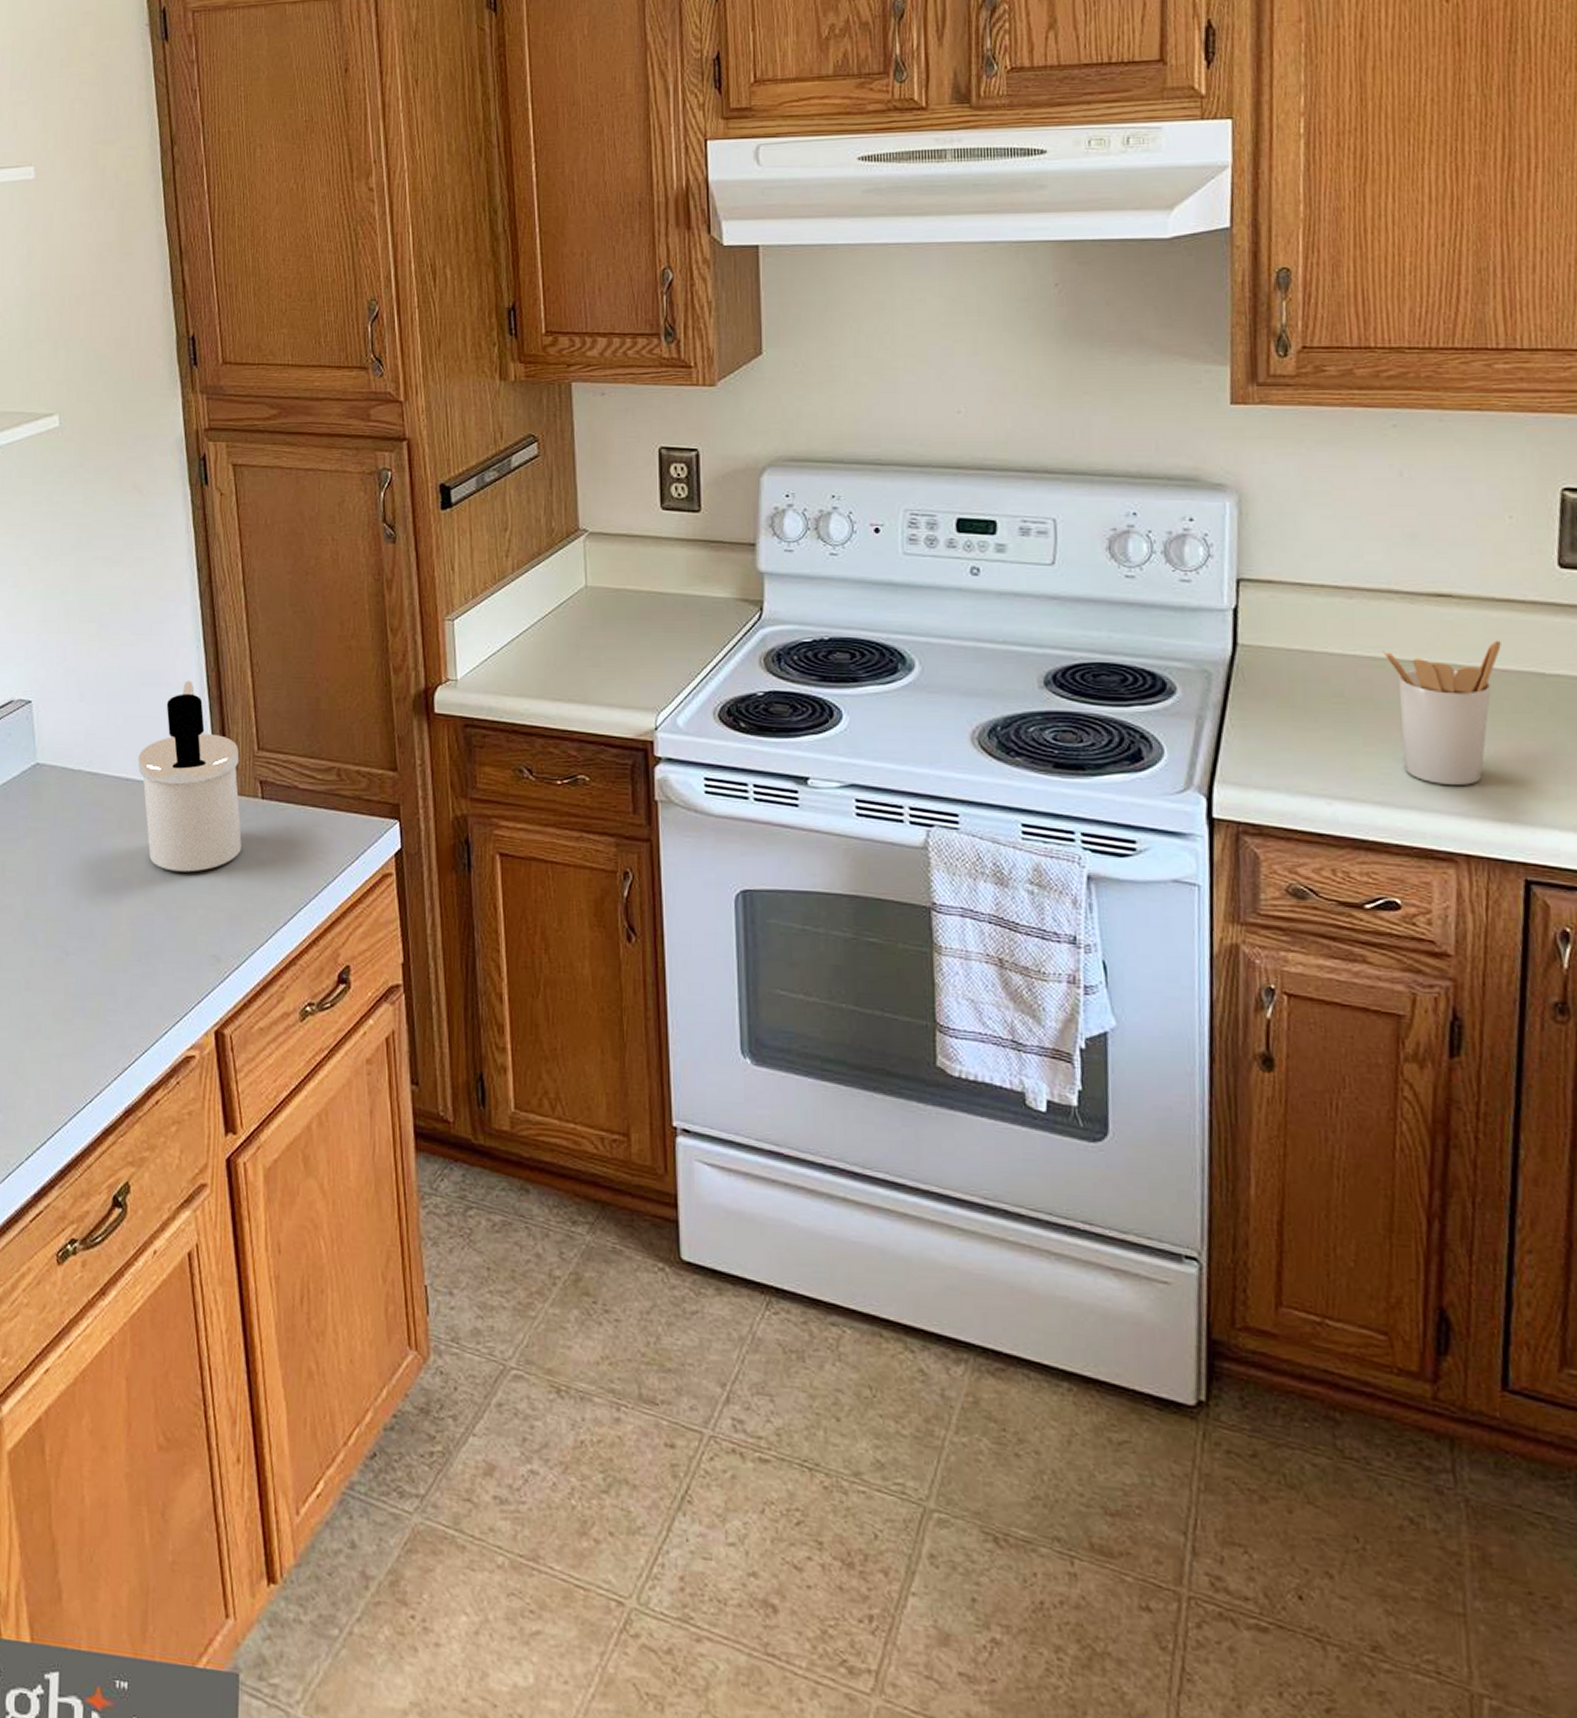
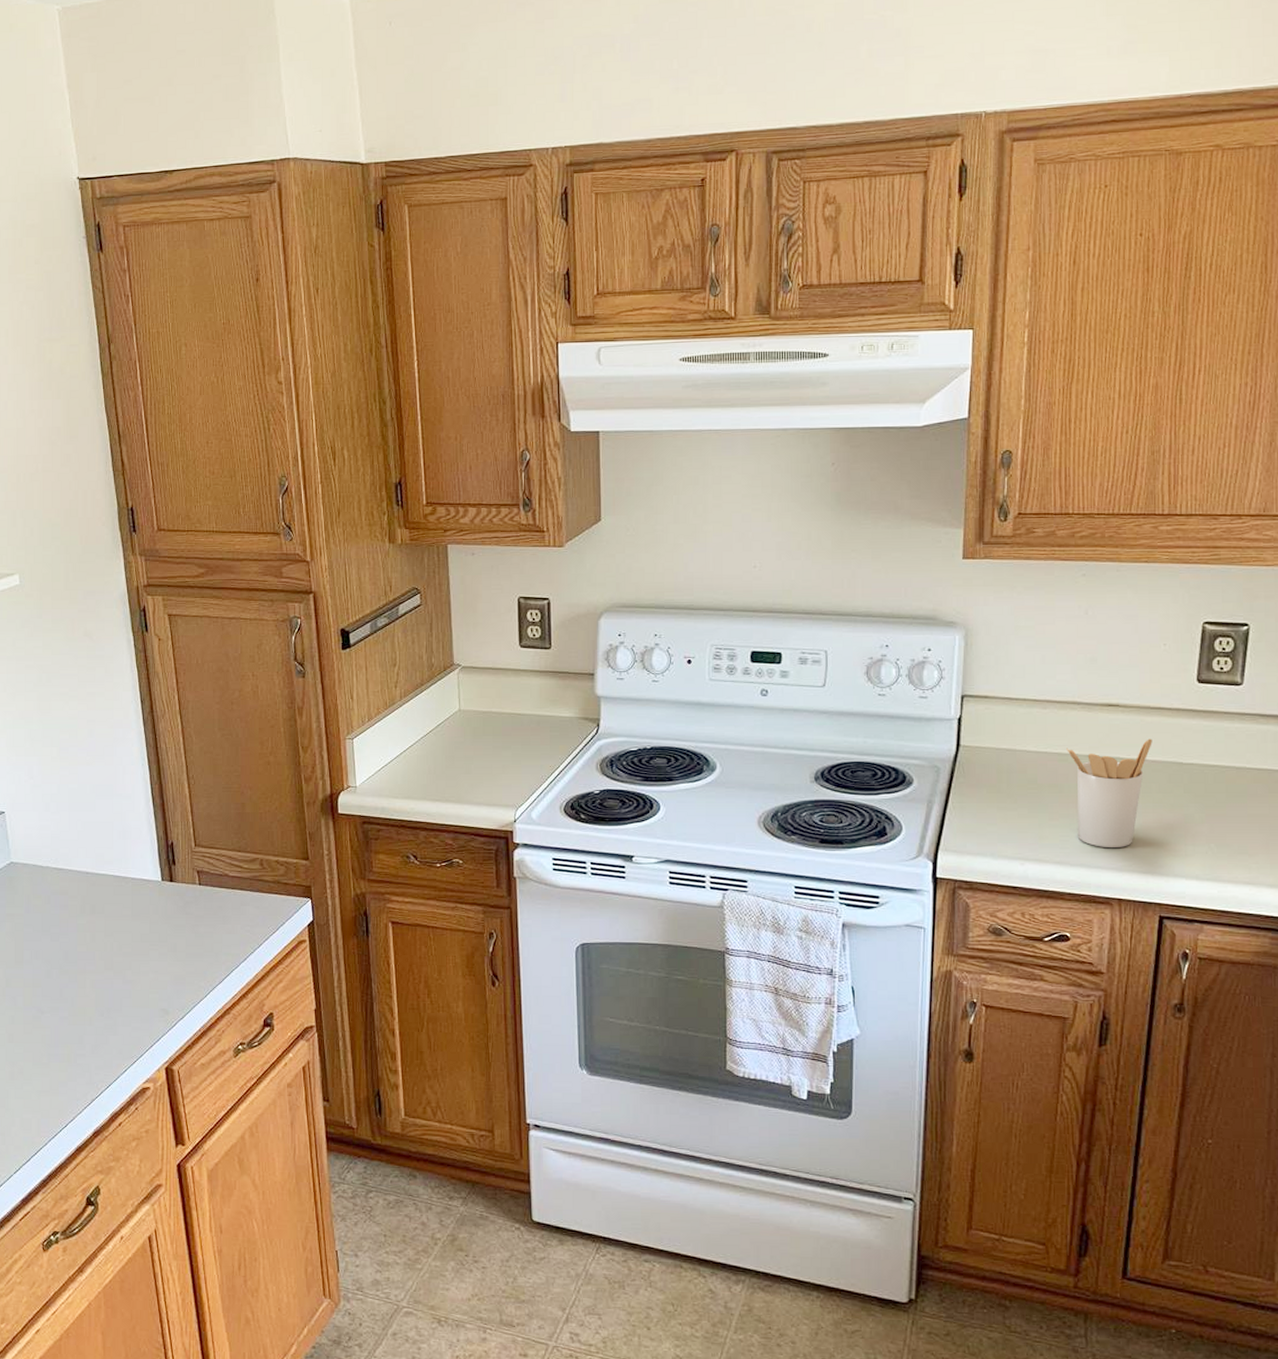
soap dispenser: present [137,681,242,872] -> none [95,792,183,945]

